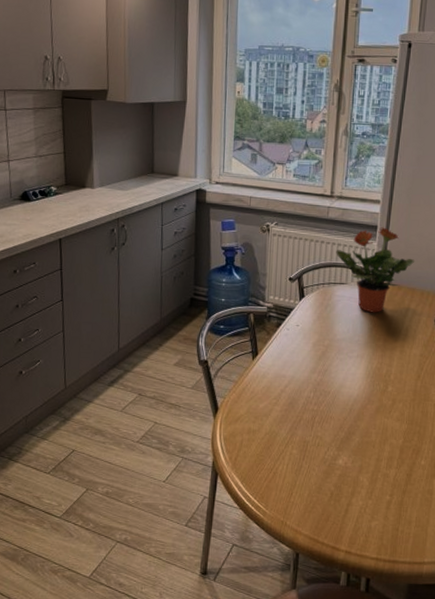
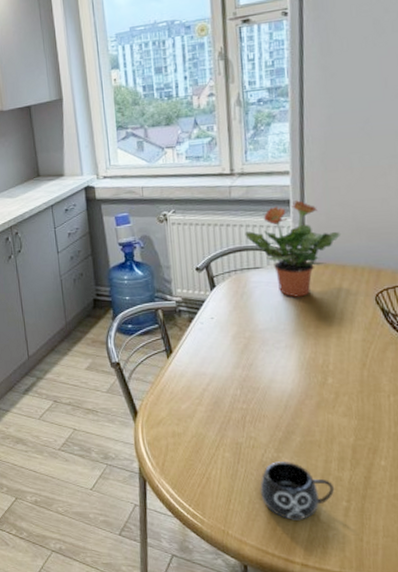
mug: none [319,459,382,512] -> present [260,462,335,520]

